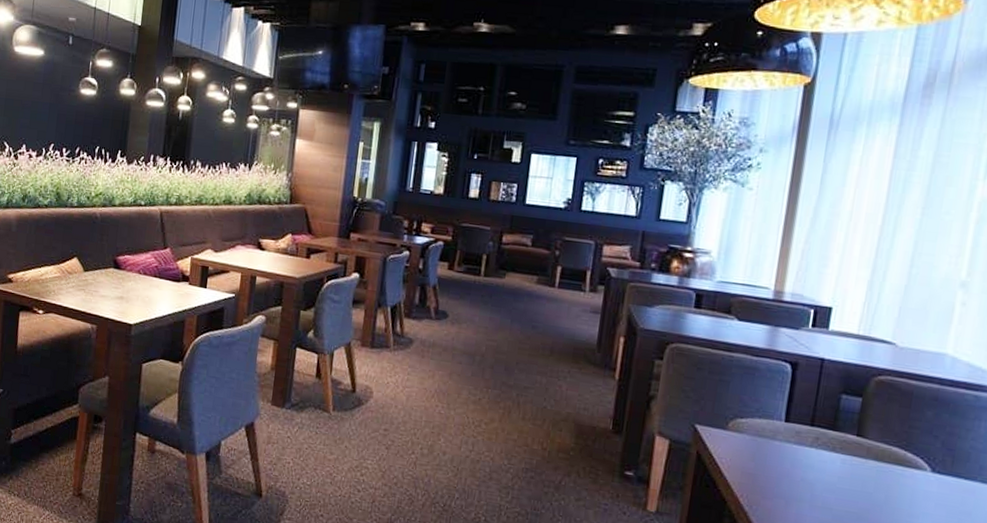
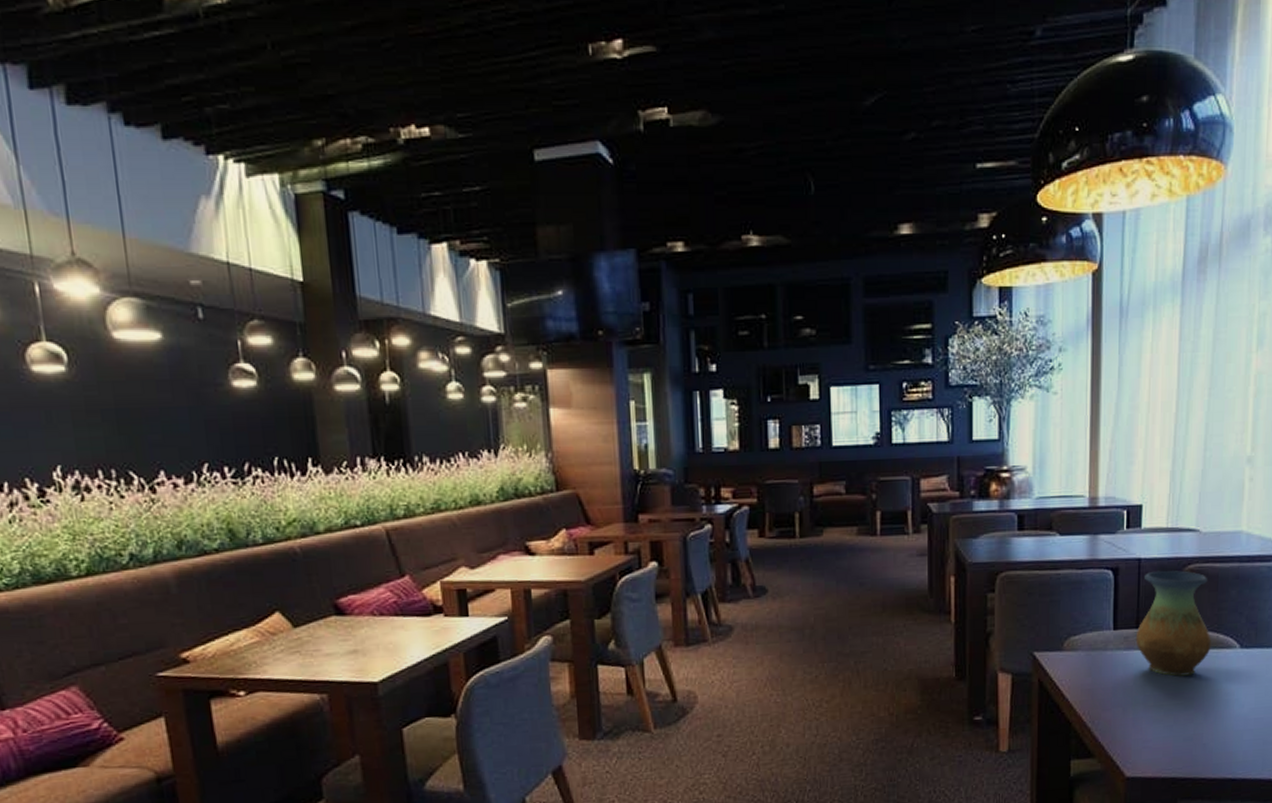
vase: none [808,374,899,487] -> present [1135,570,1212,676]

